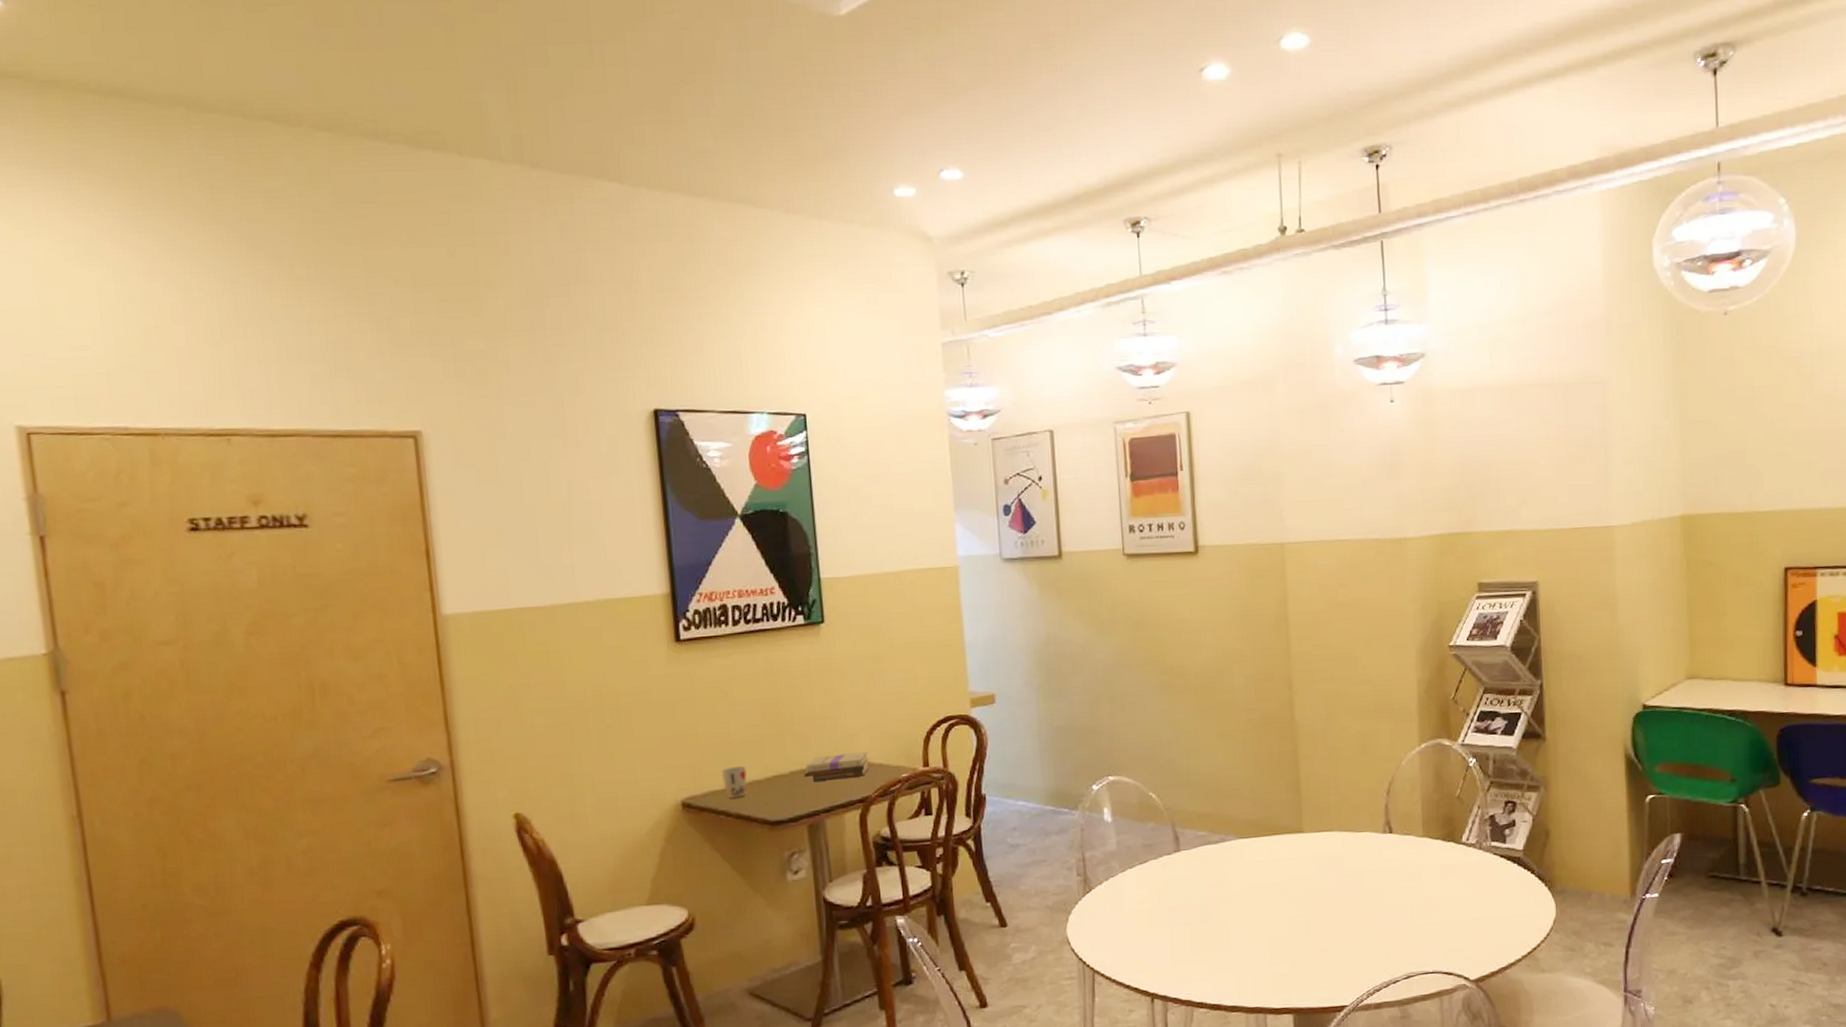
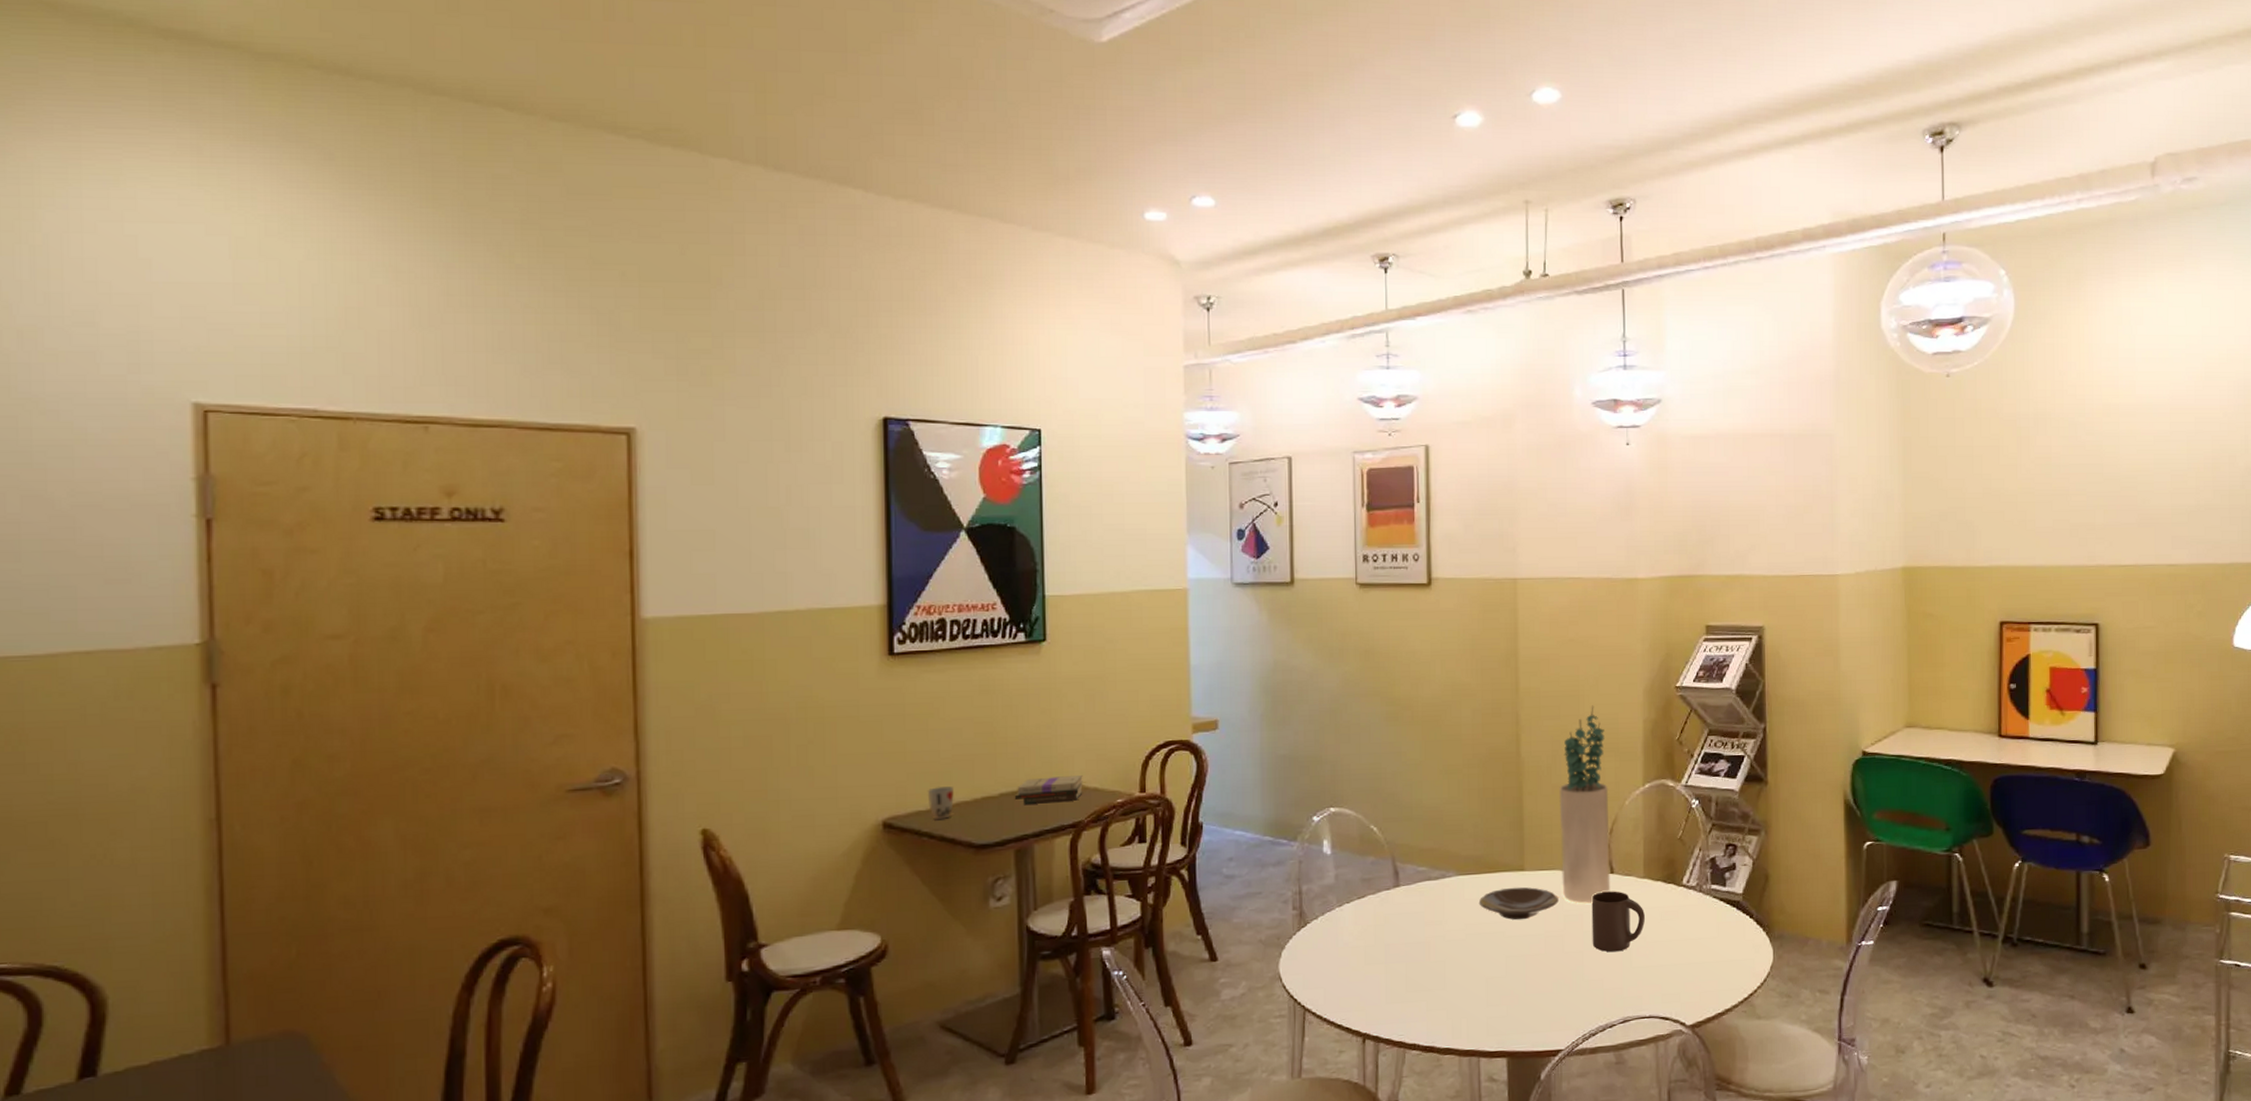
saucer: none [1259,848,1338,881] -> present [1478,887,1559,920]
vase: none [1335,667,1390,864] -> present [1559,705,1611,904]
cup: none [1371,850,1426,910] -> present [1591,891,1646,952]

